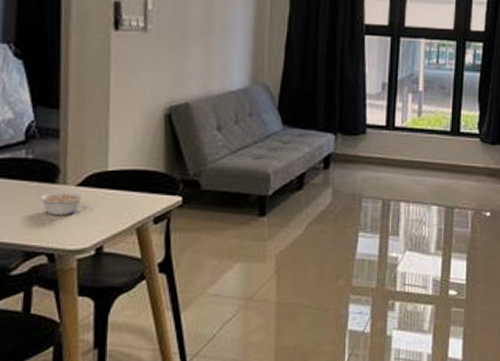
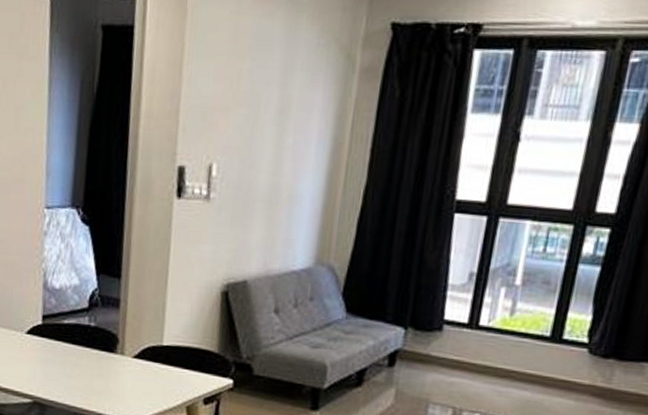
legume: present [39,191,84,215] -> none [99,360,140,386]

